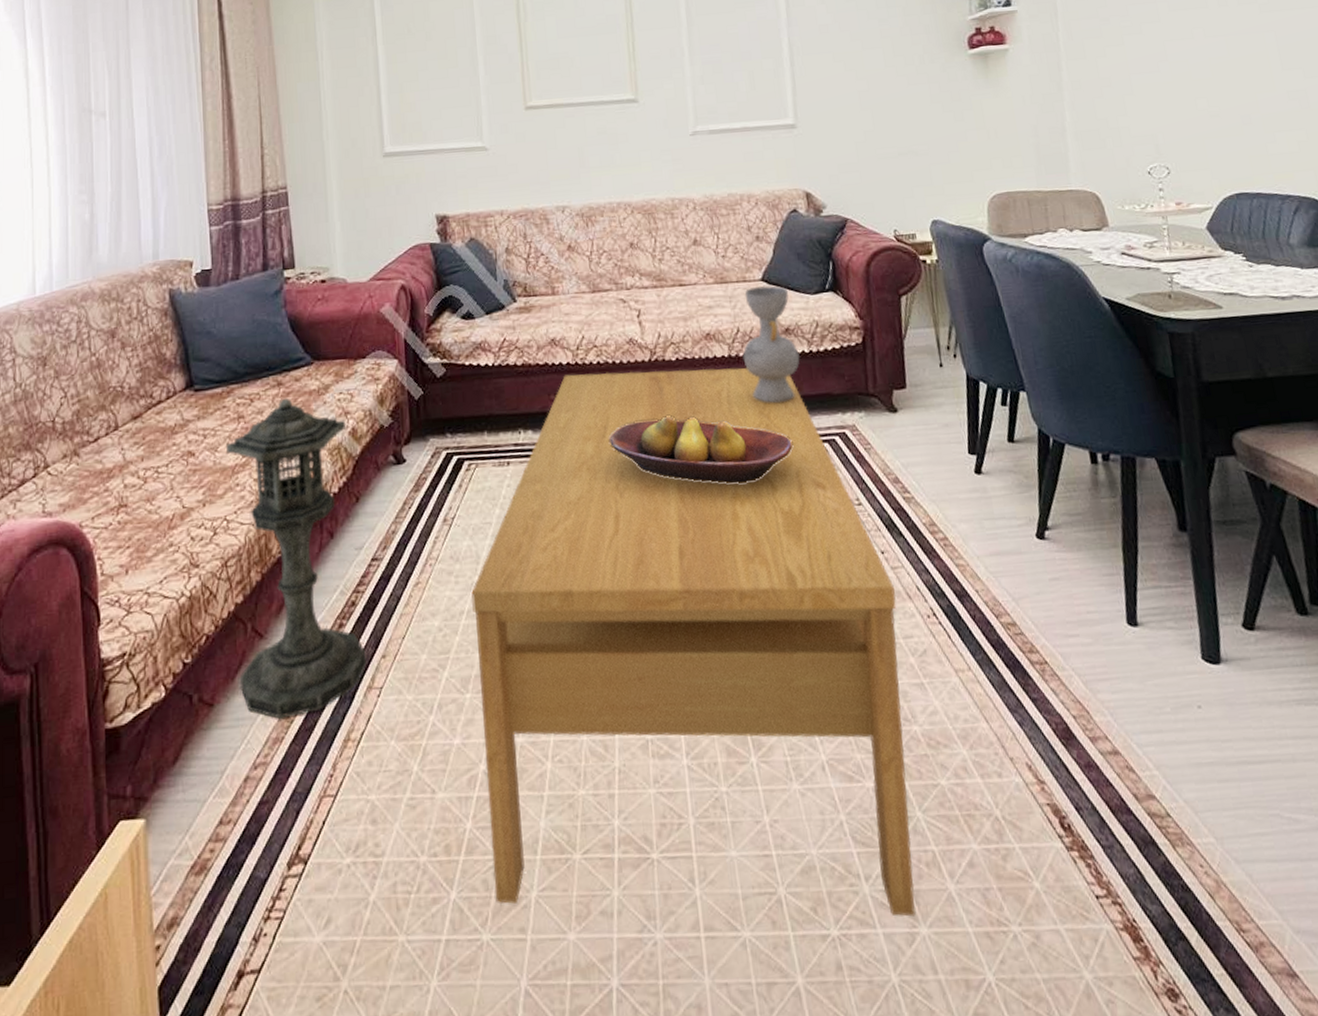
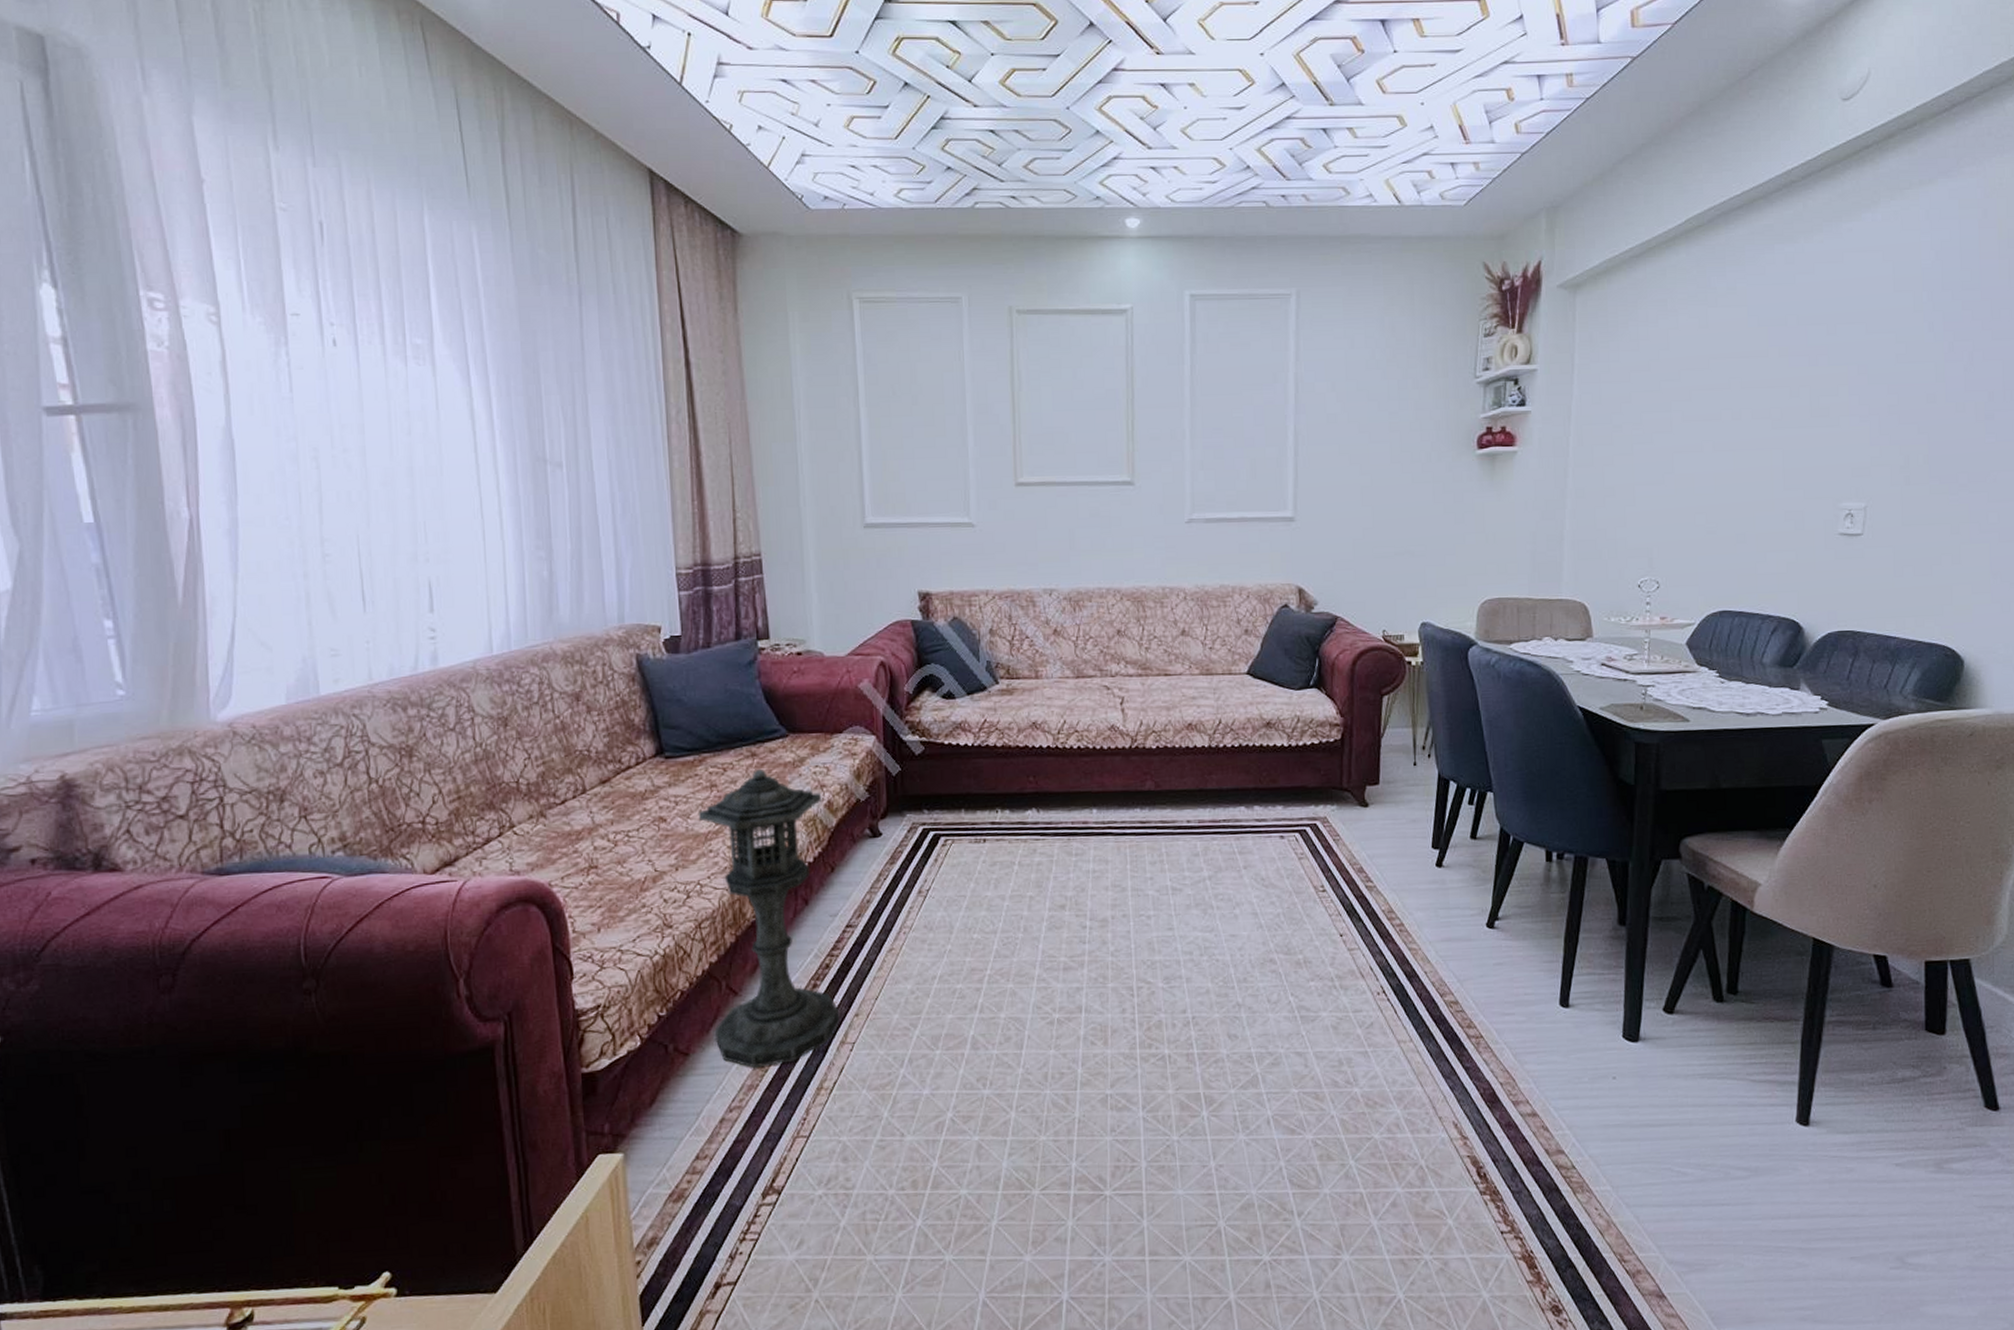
coffee table: present [471,367,915,917] -> none [944,757,1349,1246]
fruit bowl: present [608,415,793,484] -> none [1085,801,1264,868]
decorative vase: present [742,285,800,403] -> none [1222,679,1279,793]

